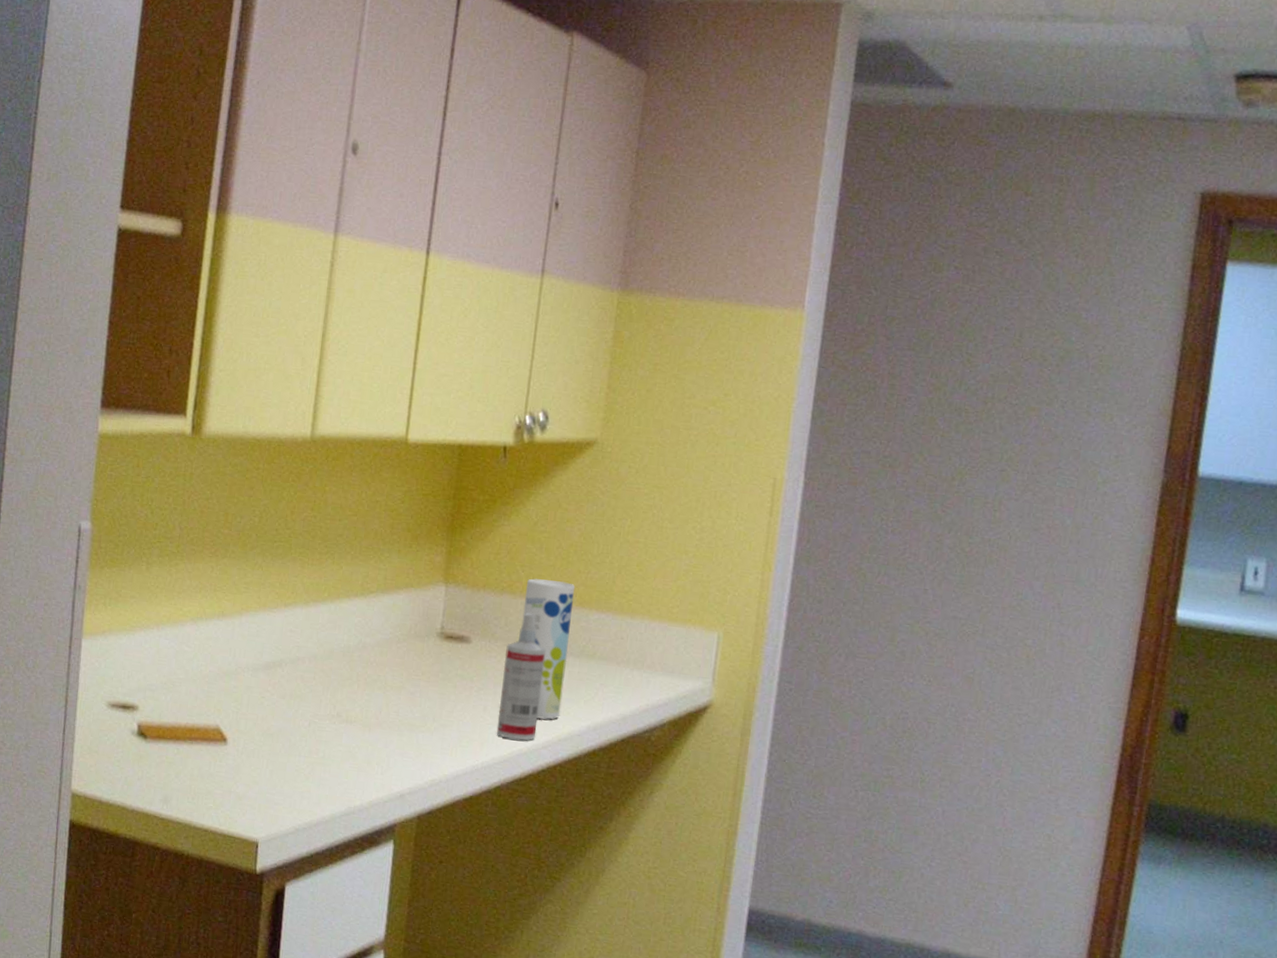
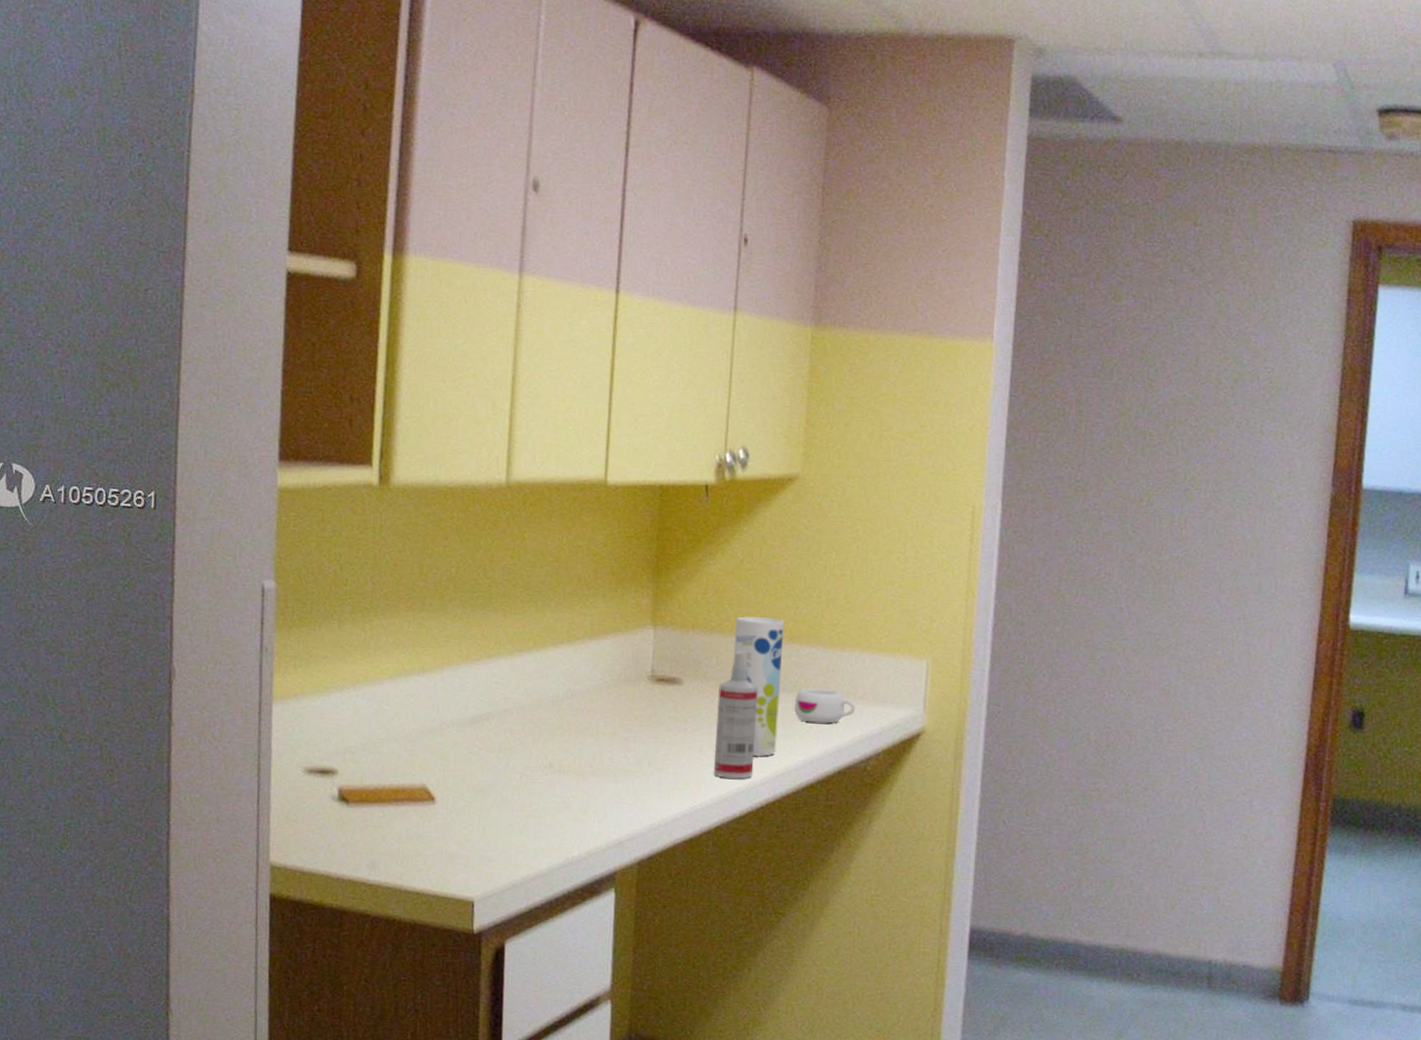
mug: none [580,653,643,691] -> present [794,687,856,724]

